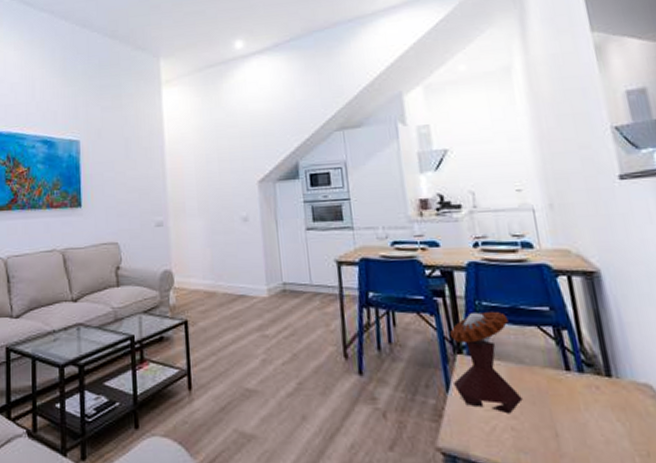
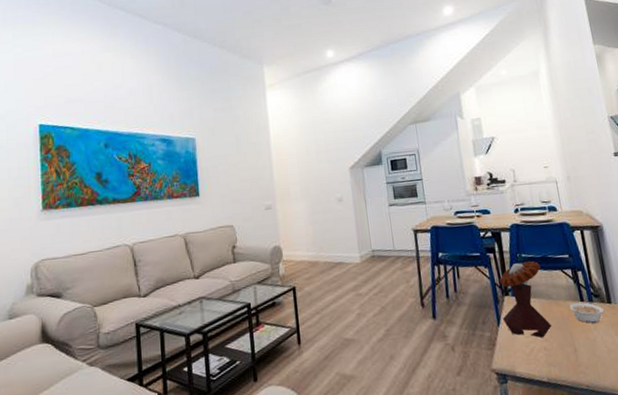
legume: none [548,372,600,401] -> present [568,302,604,323]

